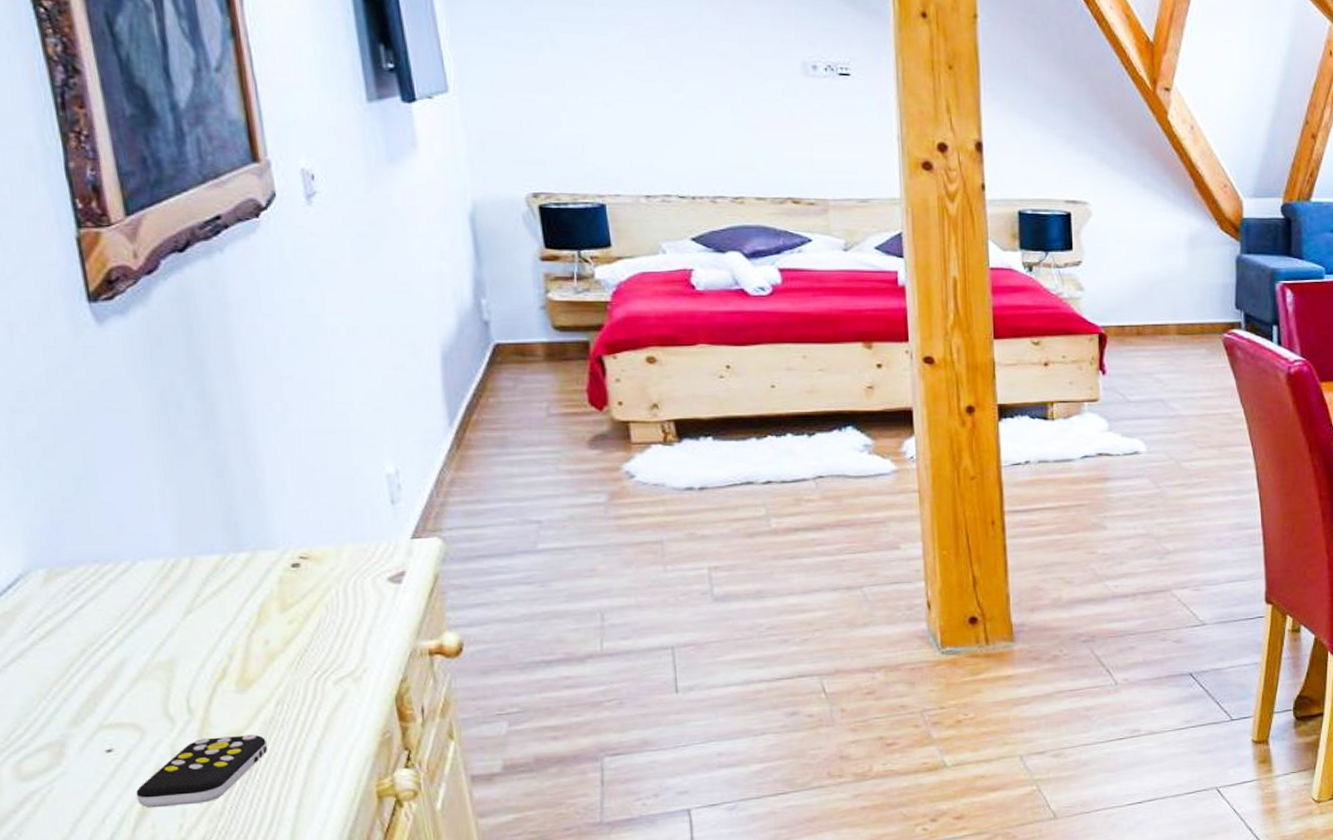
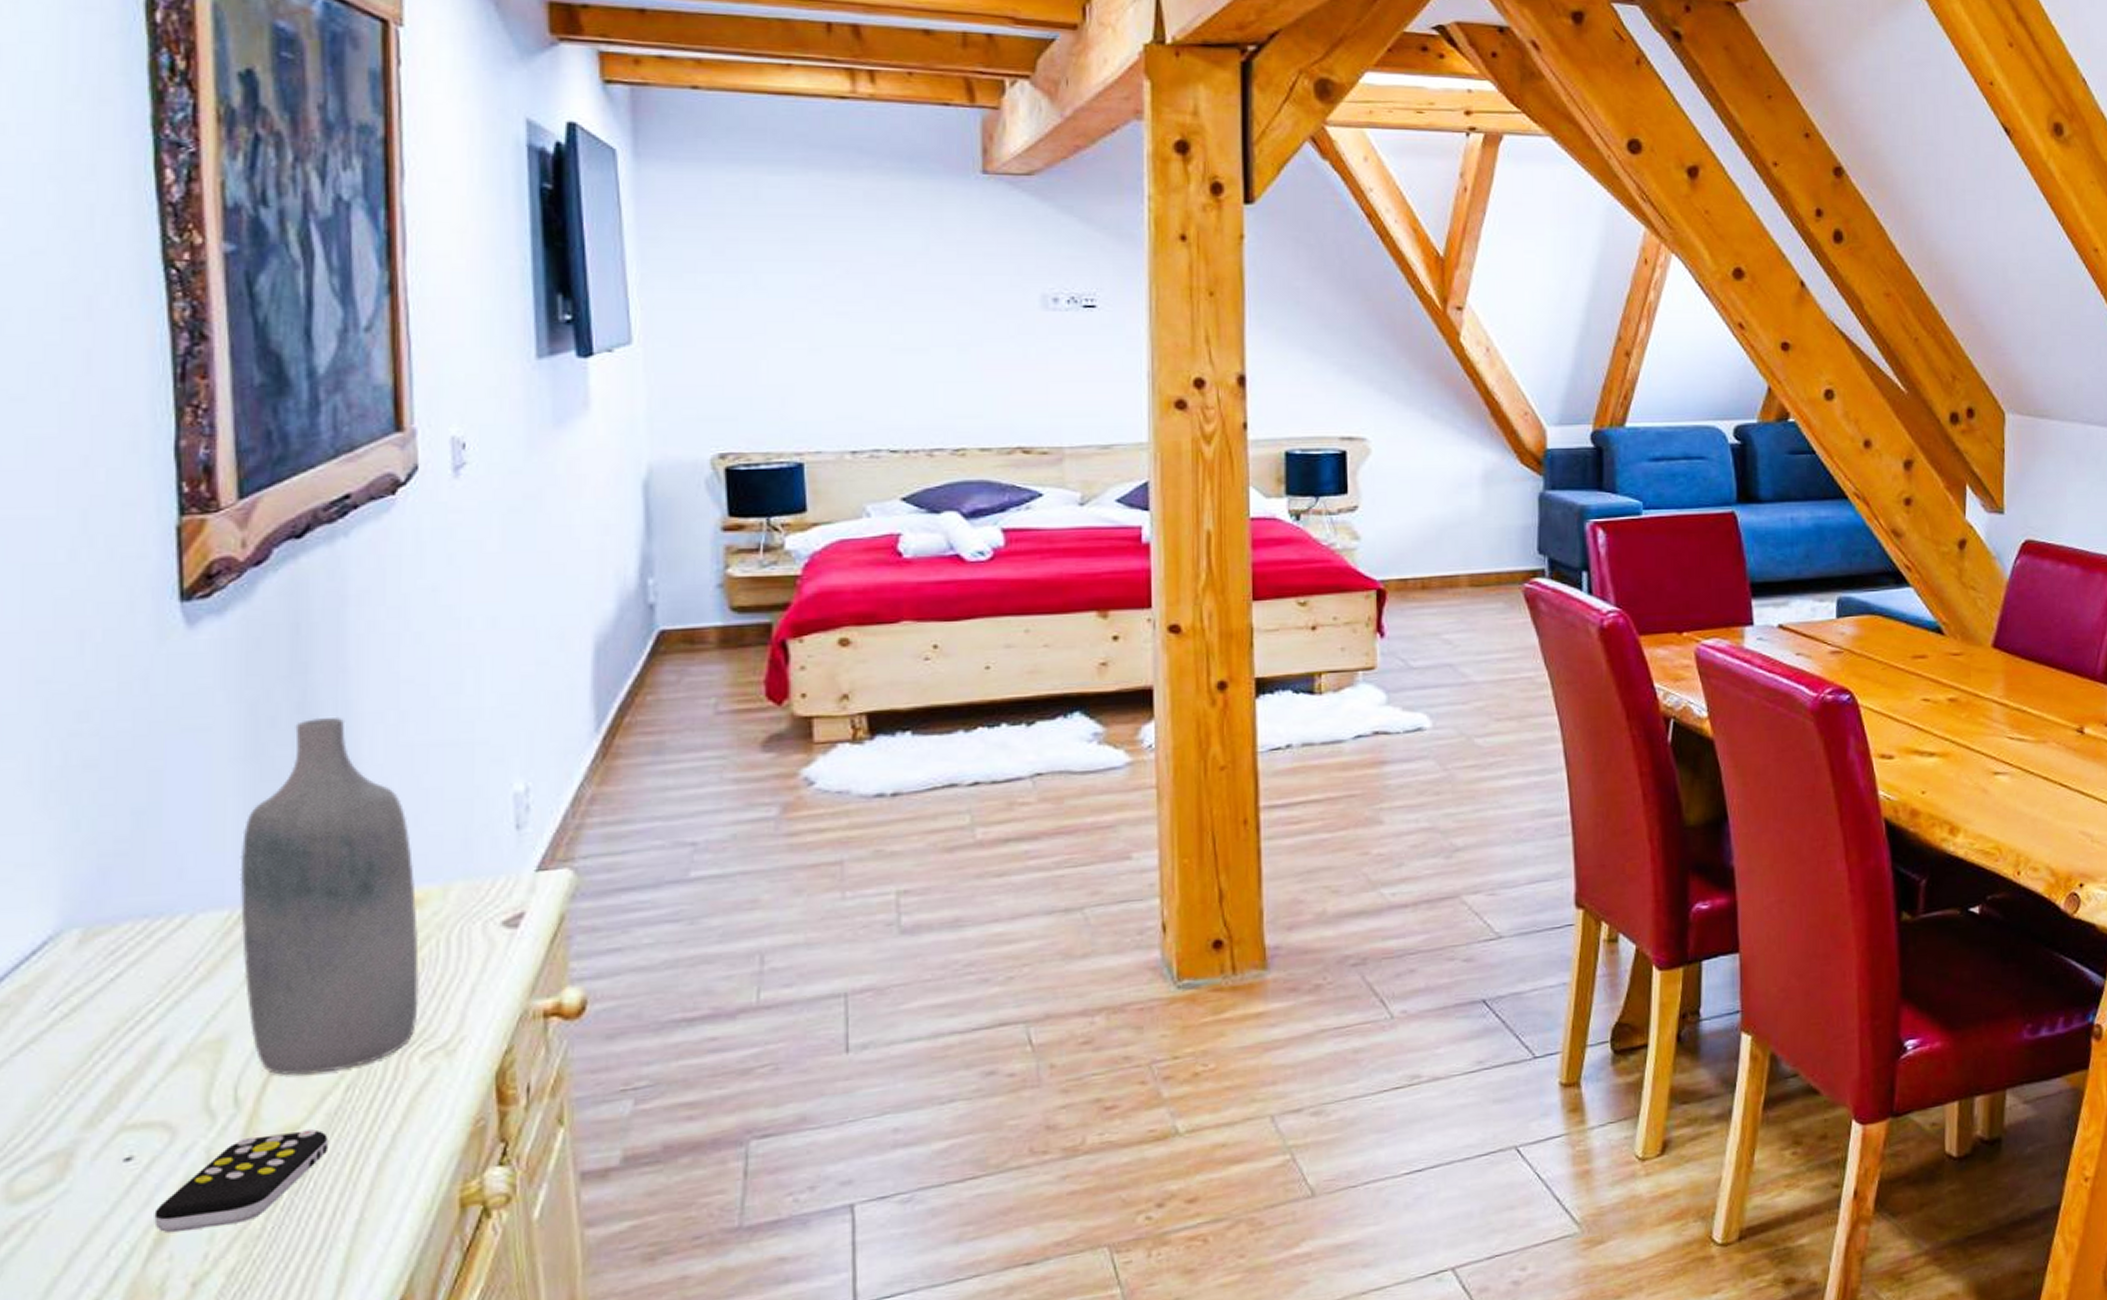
bottle: none [166,405,328,692] -> present [239,716,419,1076]

